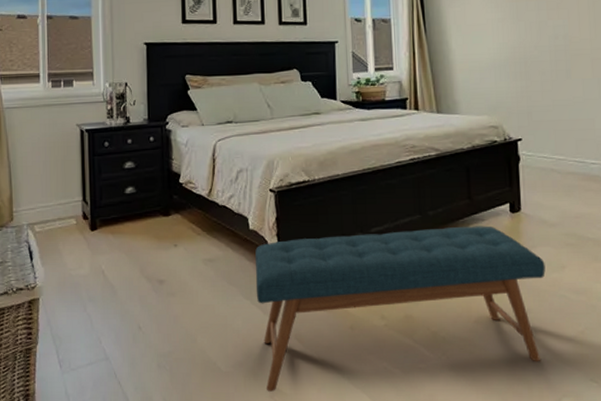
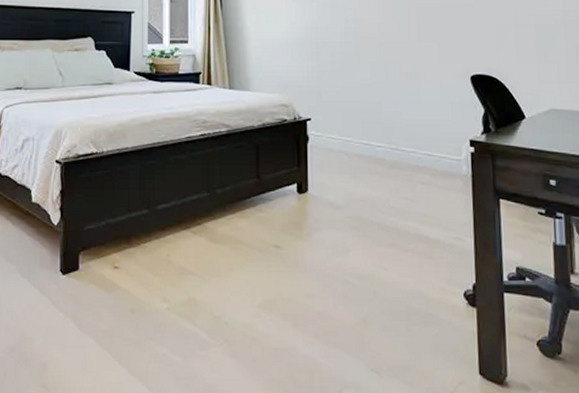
bench: present [255,225,546,392] -> none [34,205,330,380]

